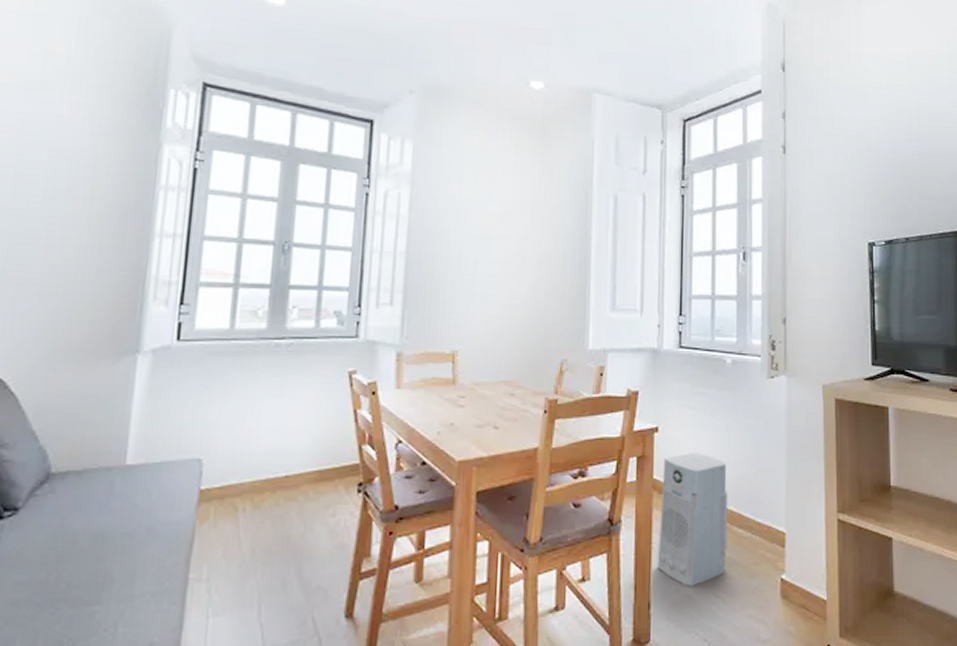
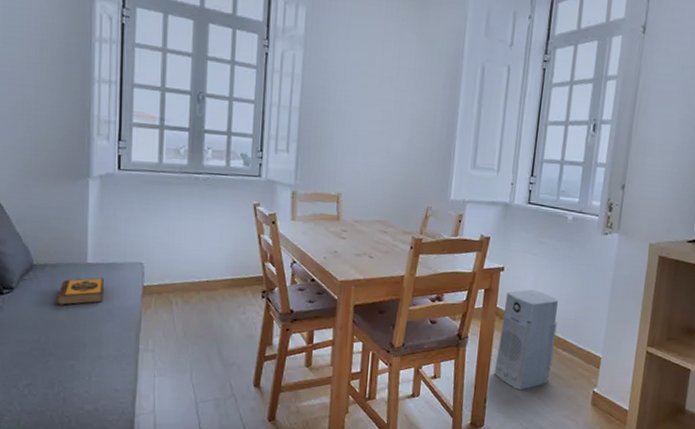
hardback book: none [78,484,146,527] -> present [57,277,104,305]

